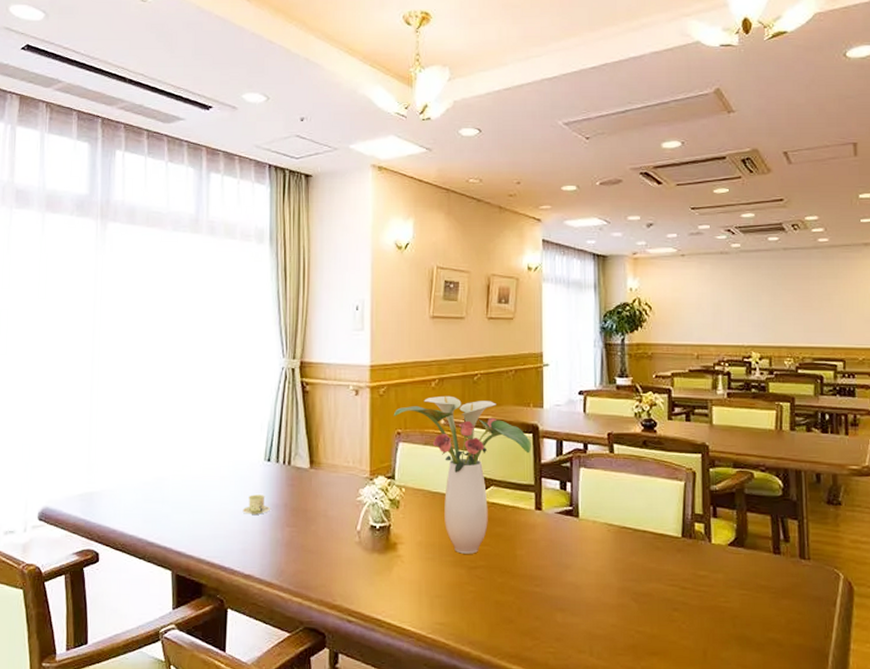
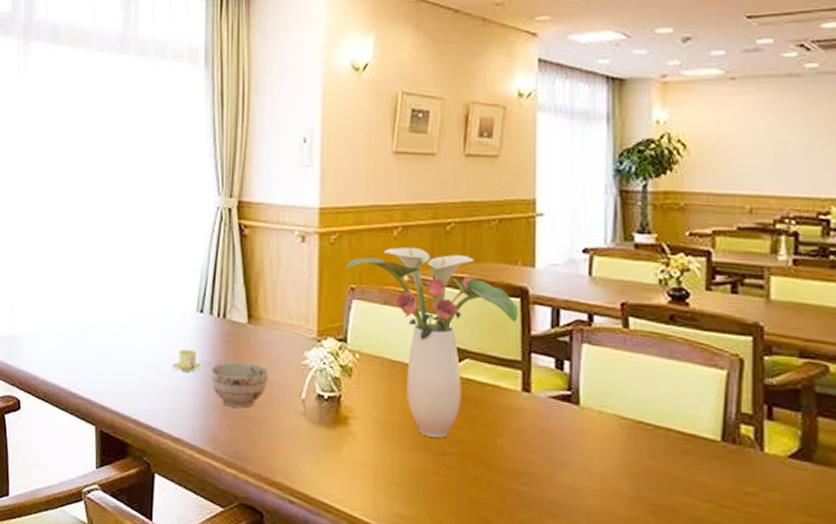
teacup: none [277,502,329,543] -> present [210,361,269,408]

